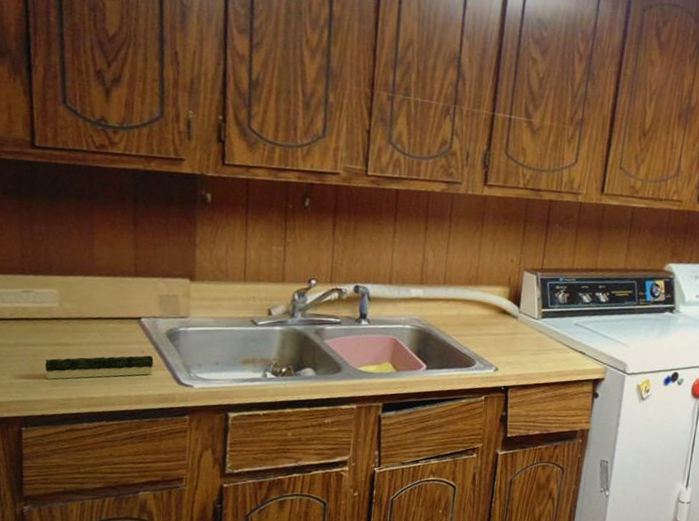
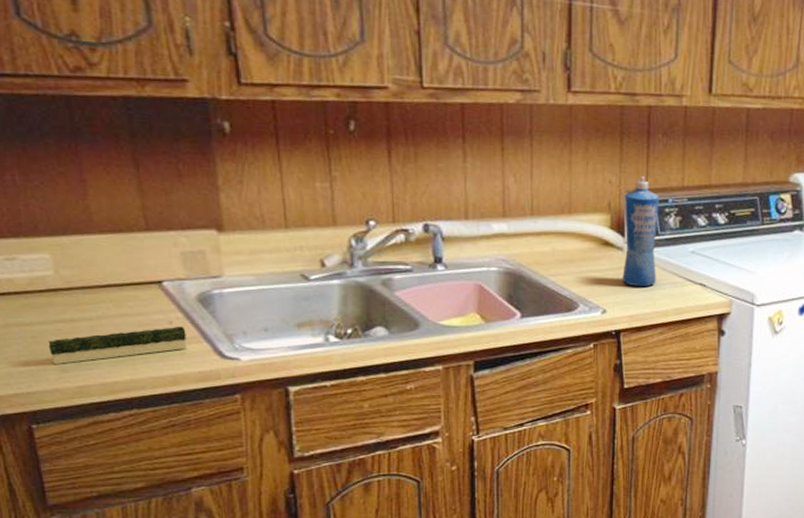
squeeze bottle: none [514,258,552,352] -> present [622,176,659,287]

